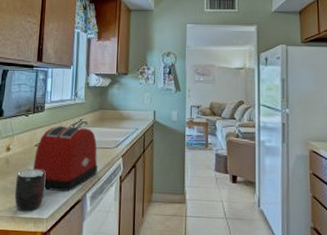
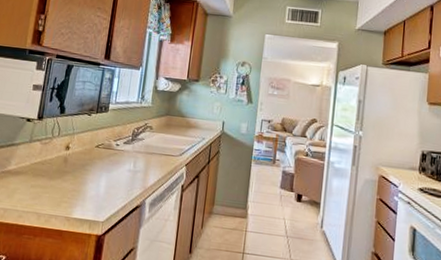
mug: present [14,169,46,212] -> none [70,170,105,214]
toaster: present [32,125,98,192] -> none [91,128,161,197]

